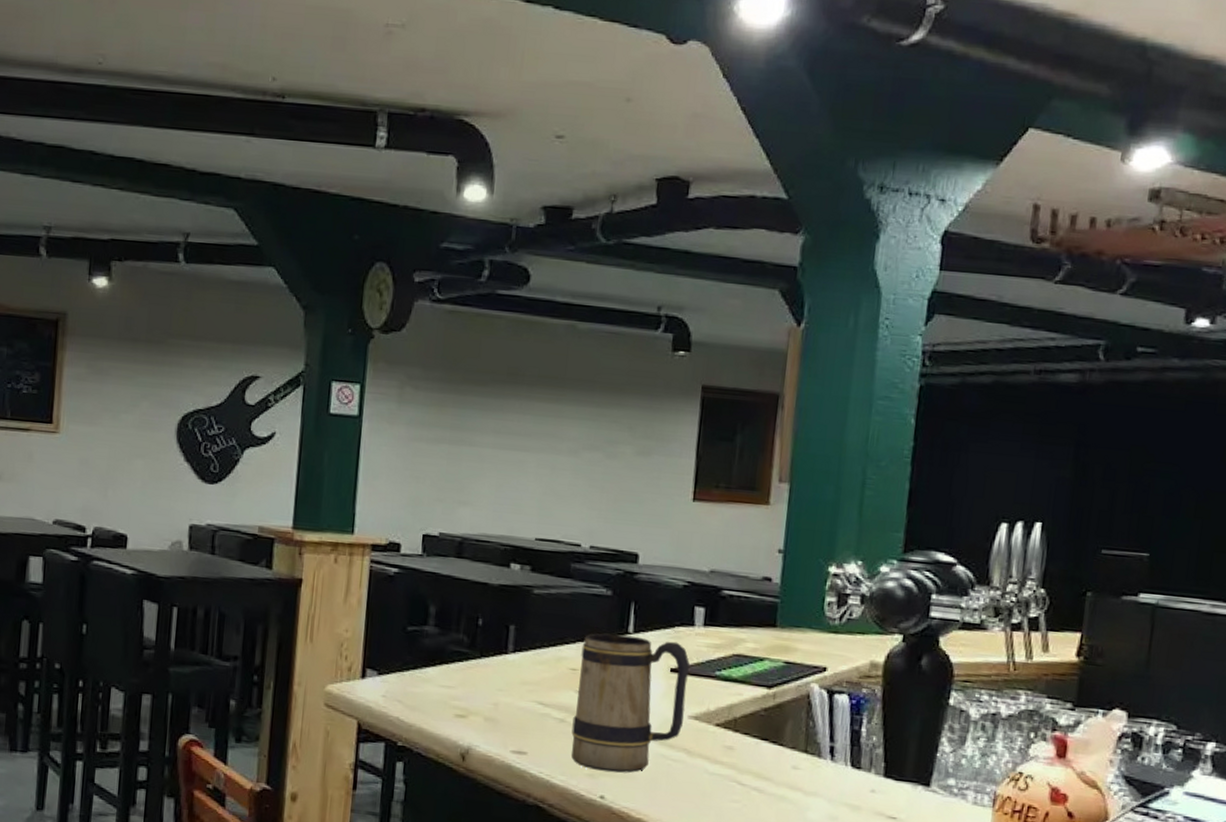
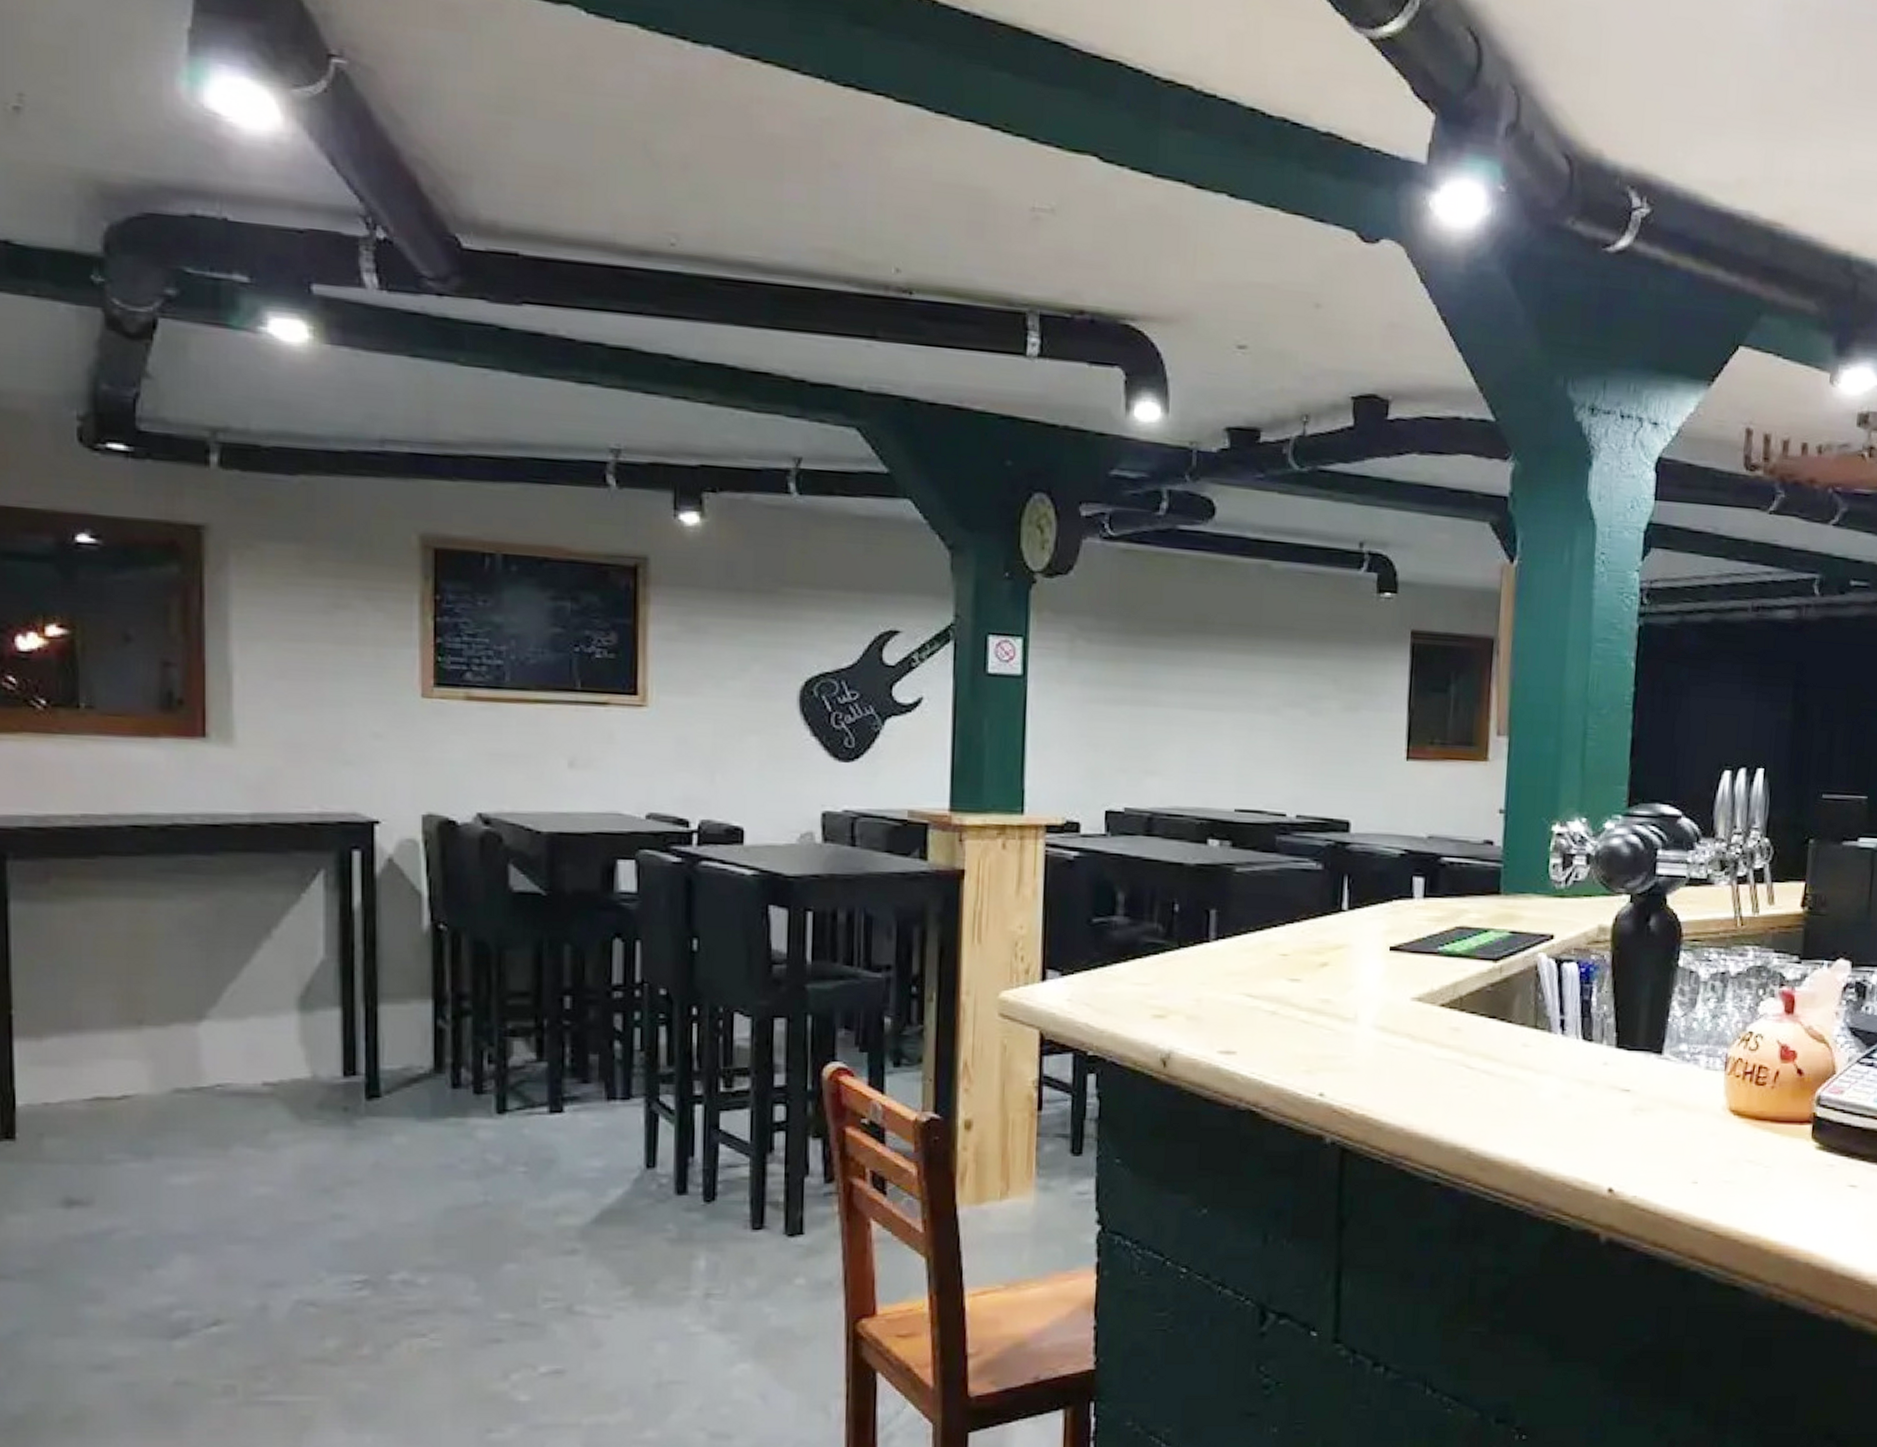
beer mug: present [570,633,691,774] -> none [1285,912,1411,1067]

